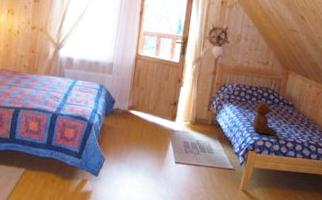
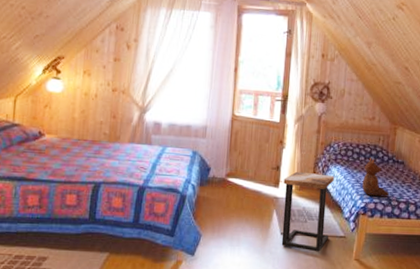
side table: none [175,108,227,182] -> present [281,171,335,253]

